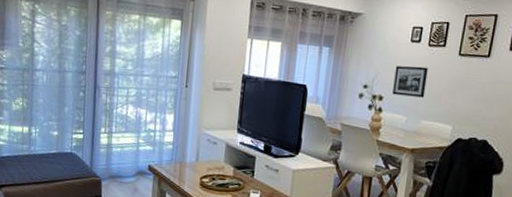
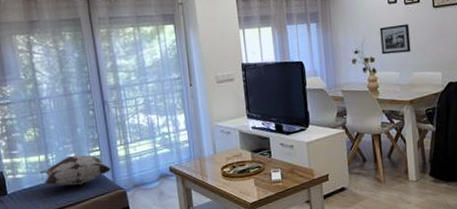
decorative pillow: none [21,133,92,165] -> present [40,154,112,186]

